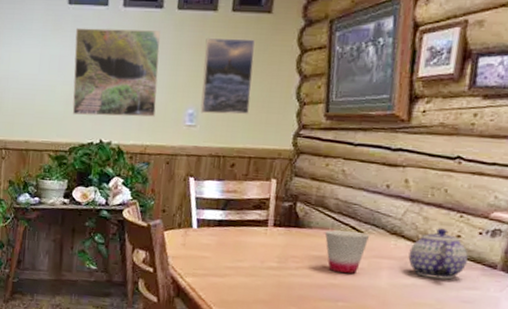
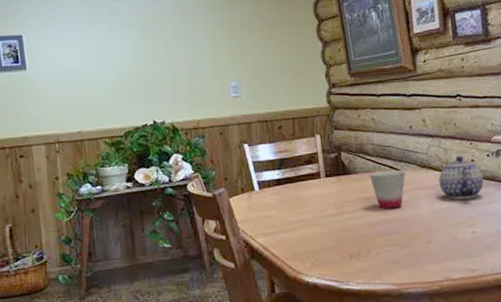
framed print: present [72,28,161,117] -> none [112,15,202,101]
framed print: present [200,37,256,115] -> none [236,14,285,85]

